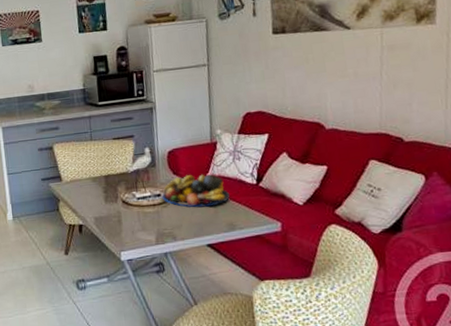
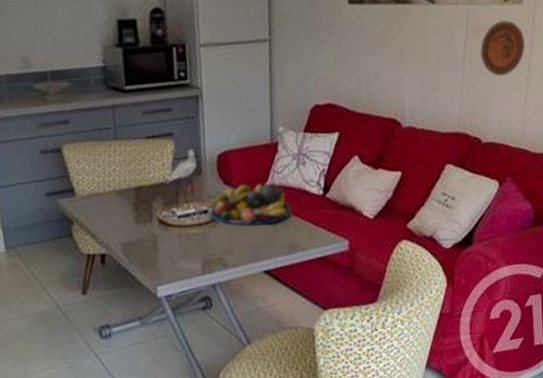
decorative plate: none [396,38,441,85] -> present [480,20,525,76]

